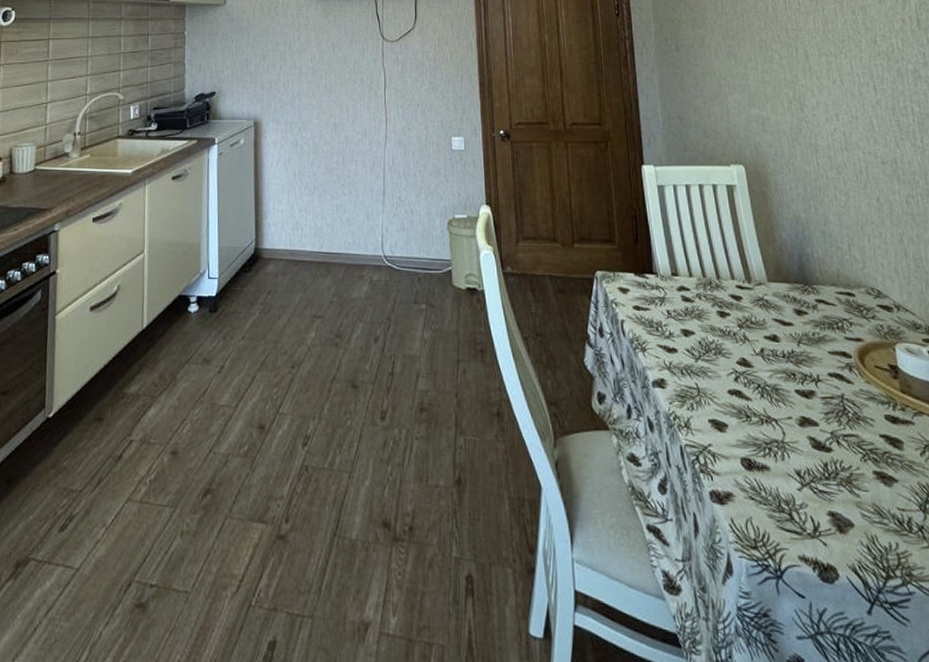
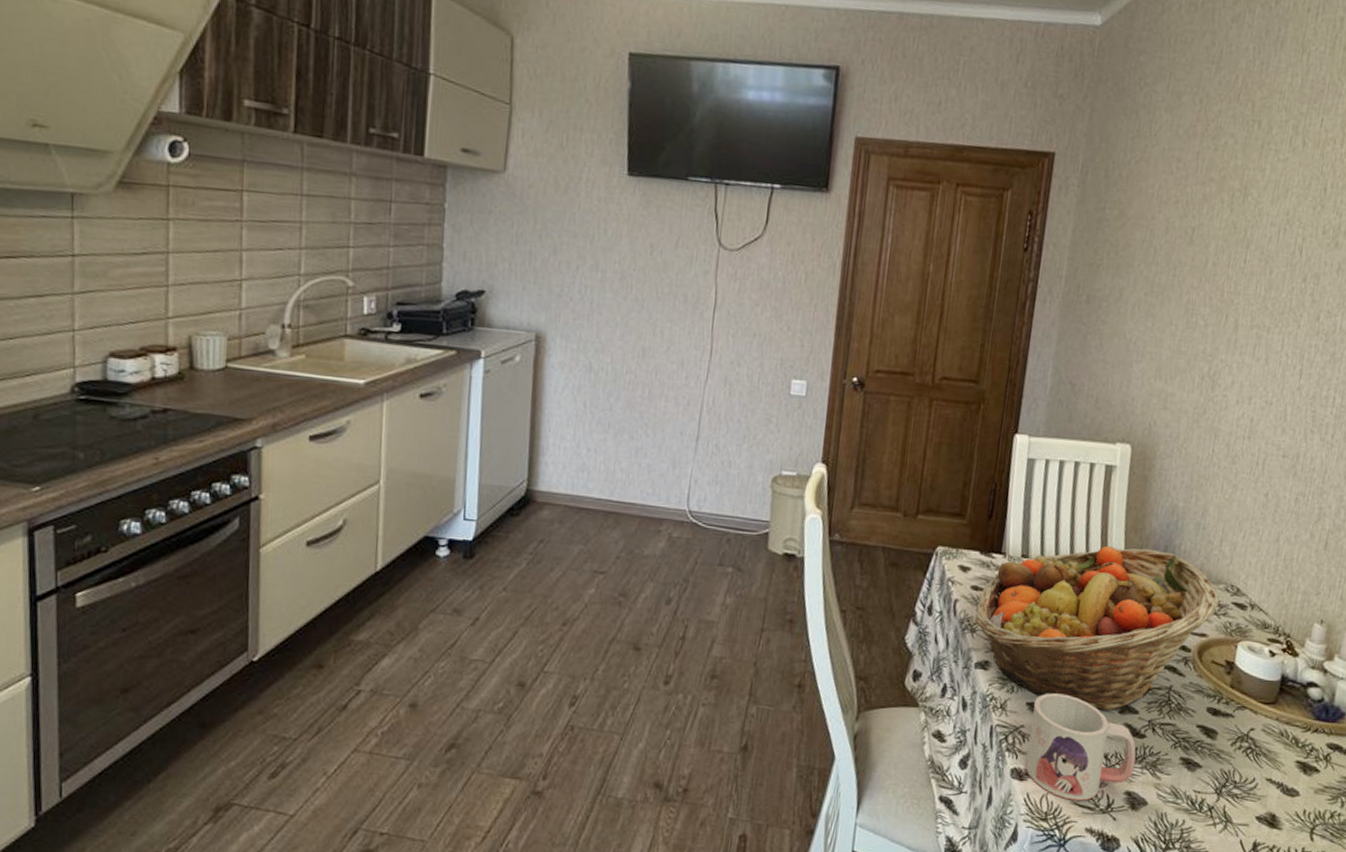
fruit basket: none [641,258,866,425] -> present [975,545,1220,711]
mug: none [716,408,831,525] -> present [1025,693,1136,801]

